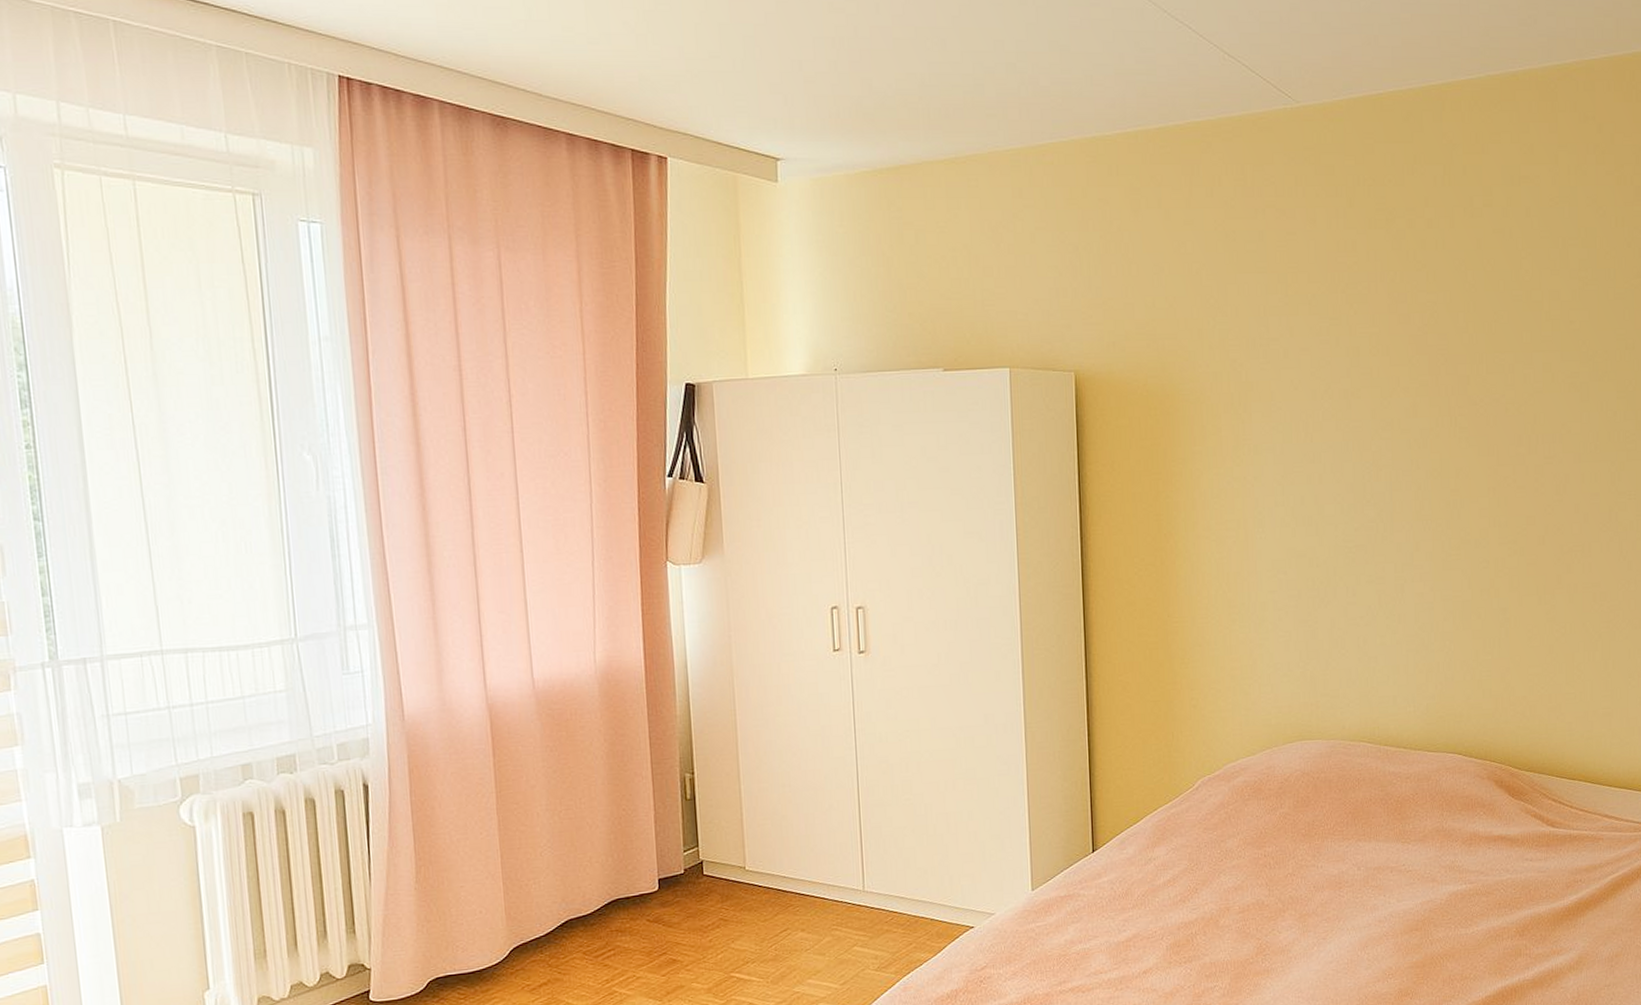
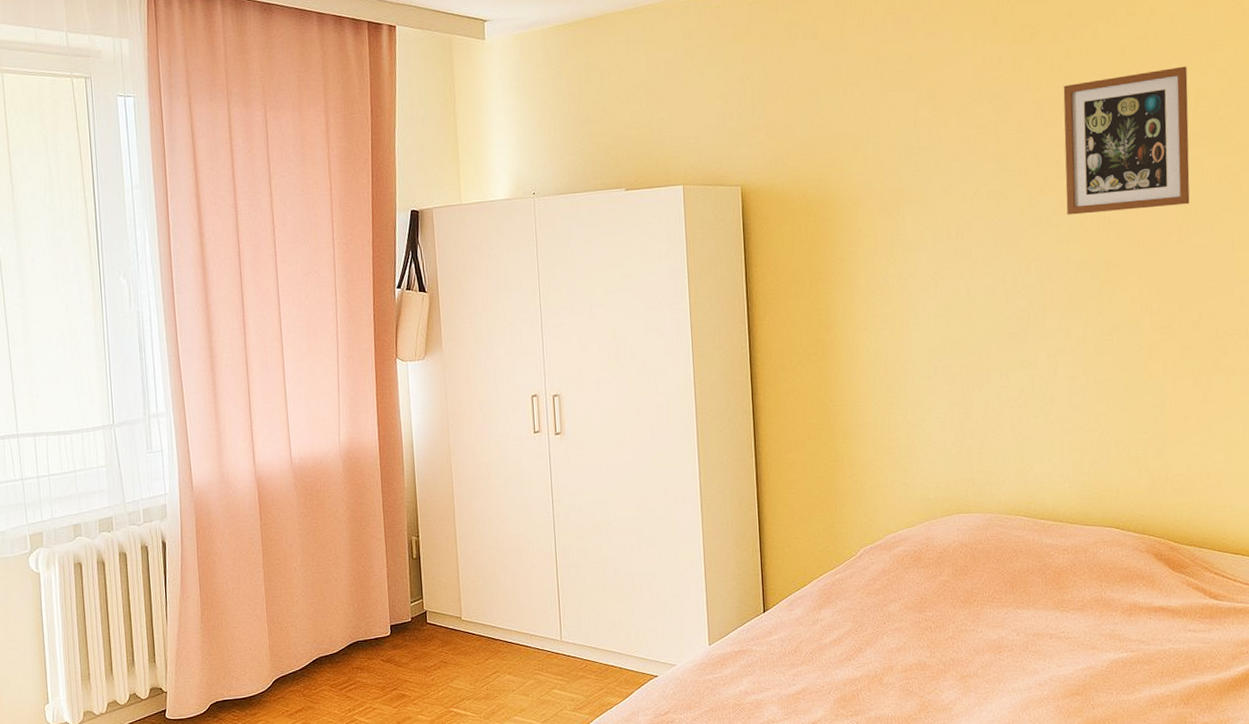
picture frame: none [1418,264,1541,419] -> present [1063,66,1190,215]

